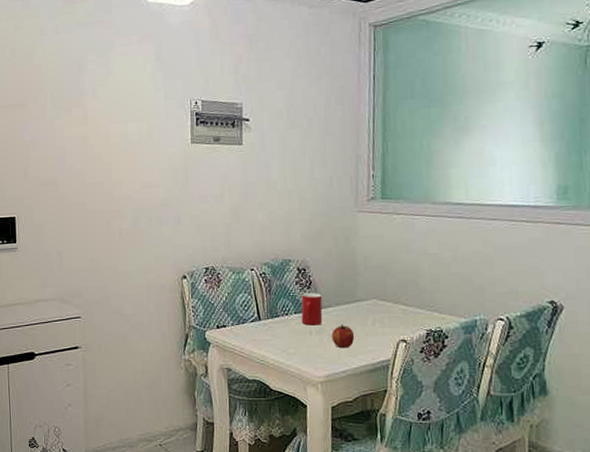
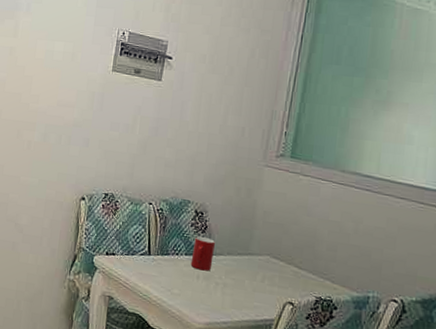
fruit: present [331,323,355,349] -> none [218,274,242,300]

